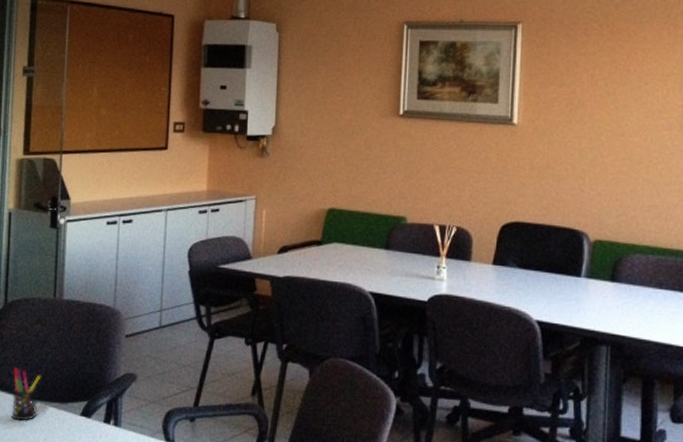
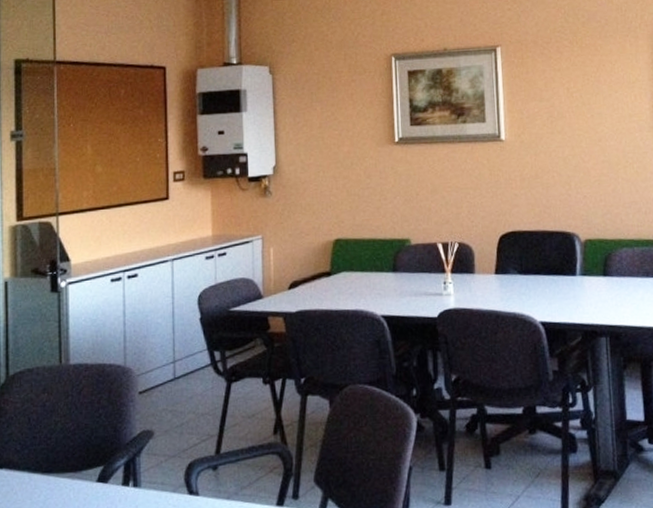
pen holder: present [11,367,41,421] -> none [21,442,52,498]

